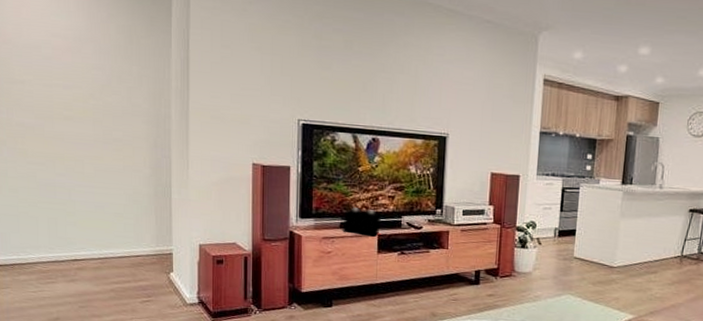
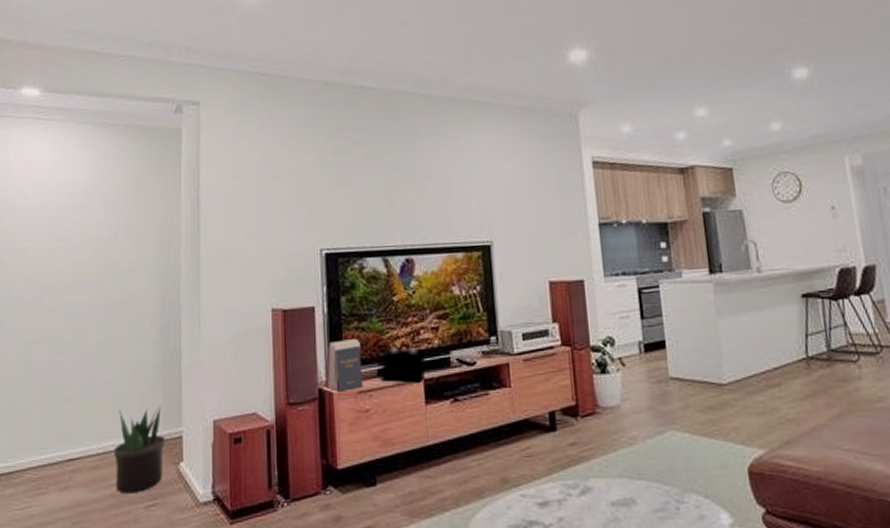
planter: none [113,227,158,291] -> present [113,405,165,494]
books: none [295,196,328,237] -> present [324,339,364,393]

